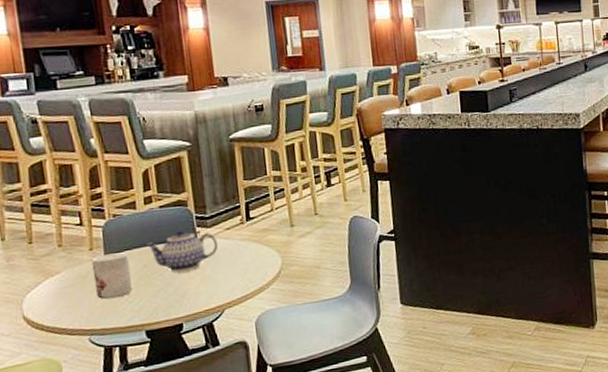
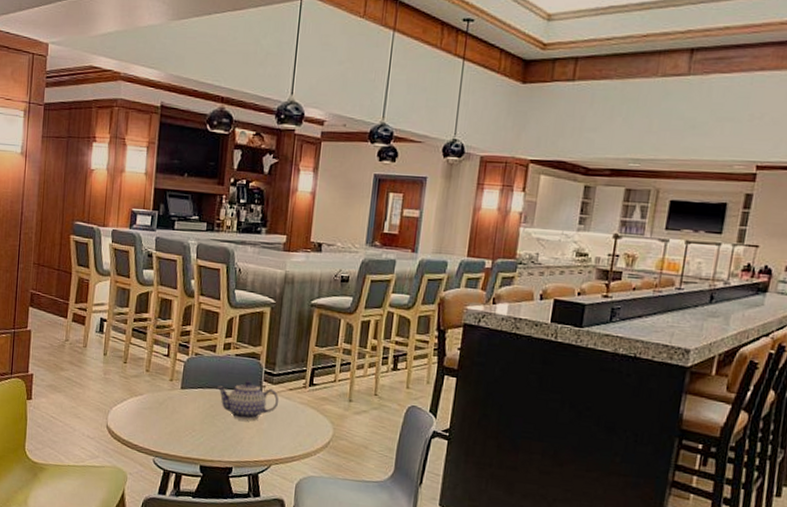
mug: present [91,252,132,300] -> none [167,387,200,430]

